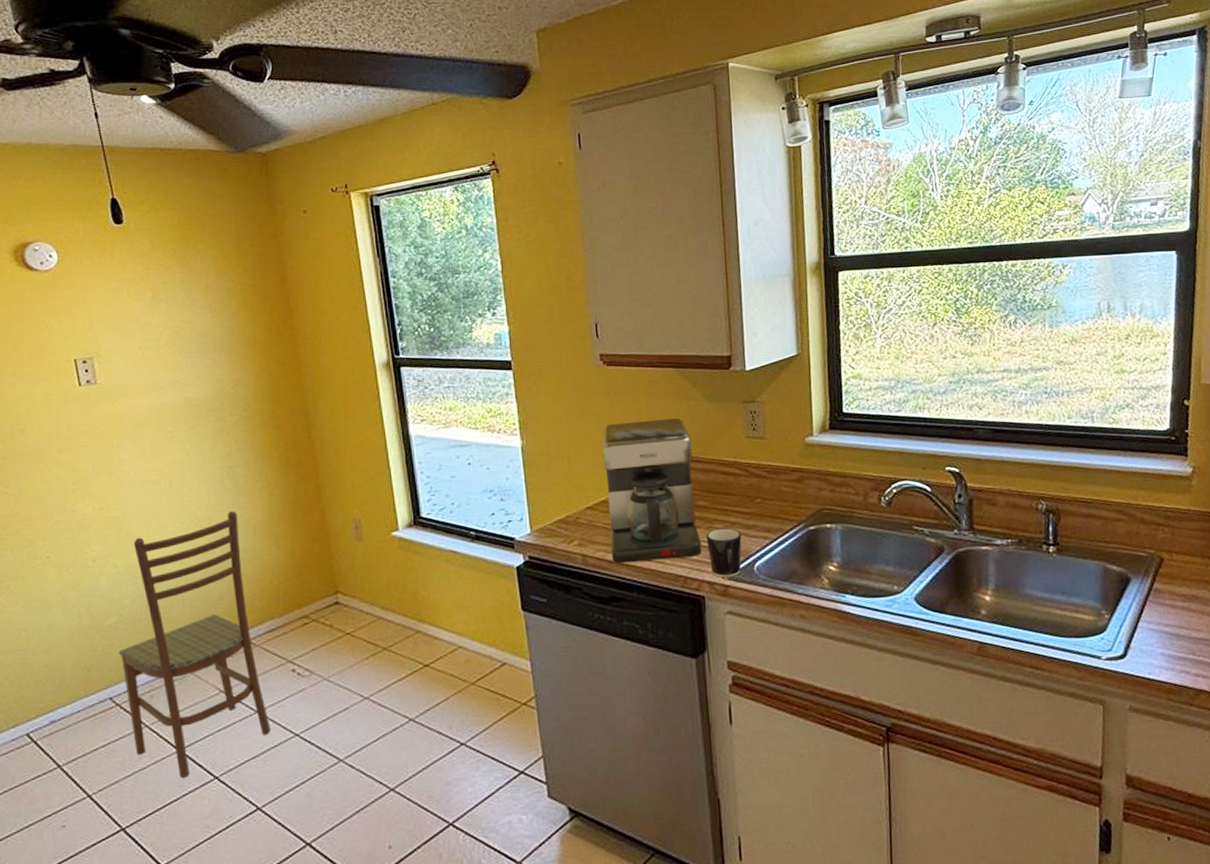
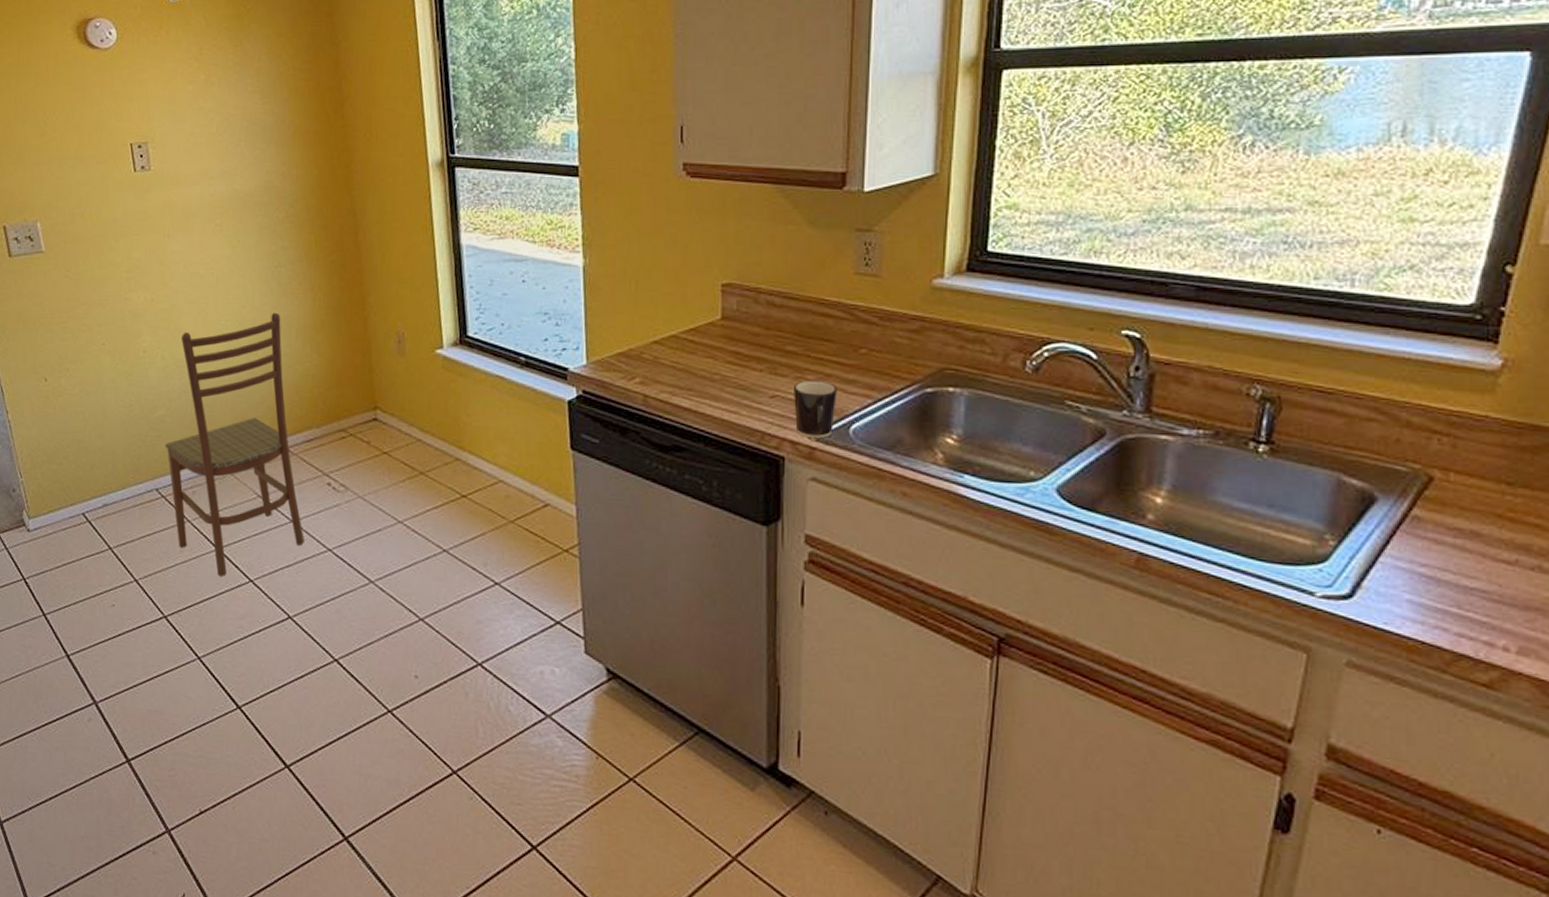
coffee maker: present [602,418,702,564] -> none [677,245,786,410]

